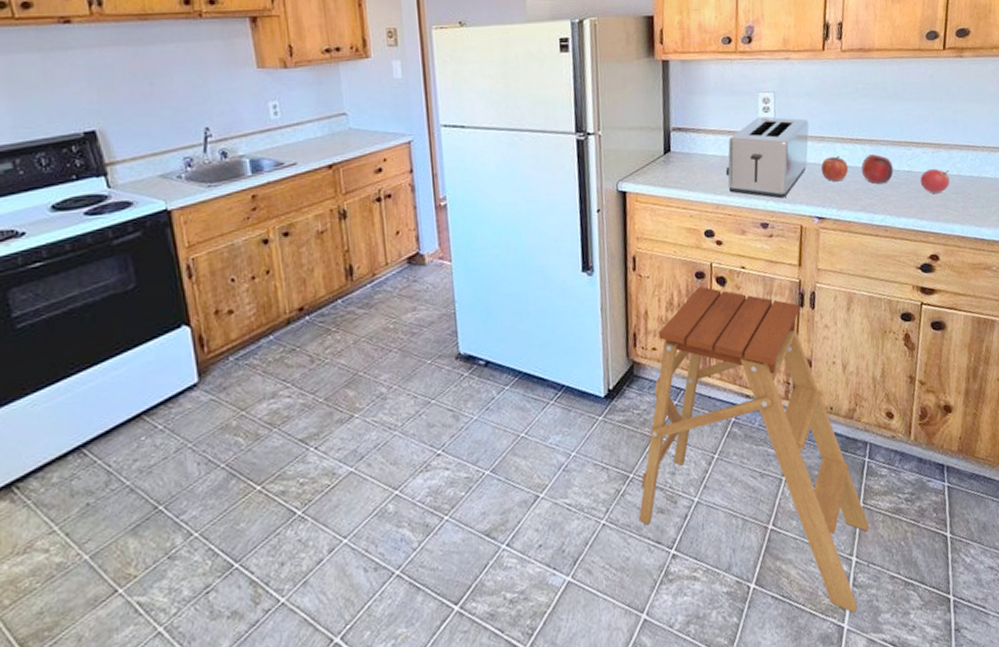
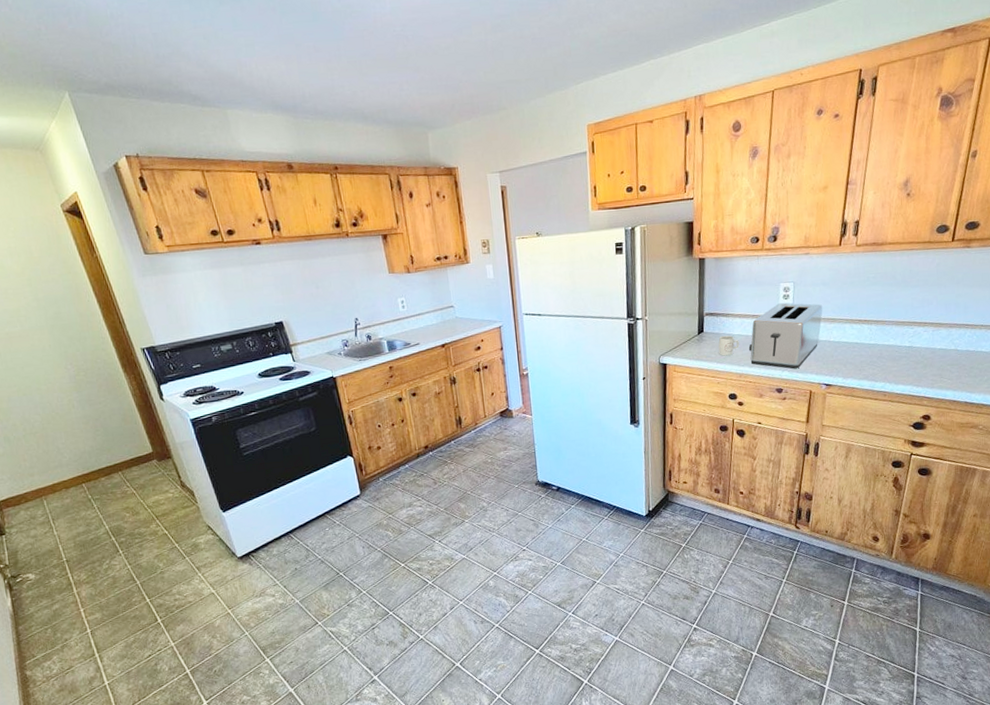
step ladder: present [638,286,869,613] -> none [669,437,851,679]
mug: none [689,155,715,182] -> present [718,335,740,356]
fruit: present [820,156,849,182] -> none [831,334,855,356]
fruit: present [861,154,894,184] -> none [866,332,896,357]
fruit: present [920,168,950,194] -> none [919,344,947,365]

